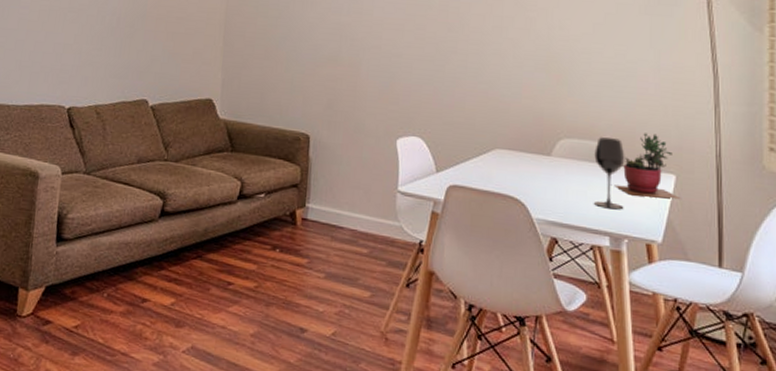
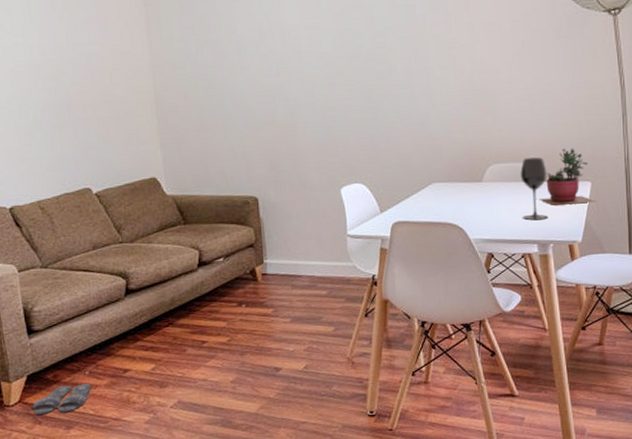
slippers: none [43,304,107,336] -> present [33,384,92,416]

